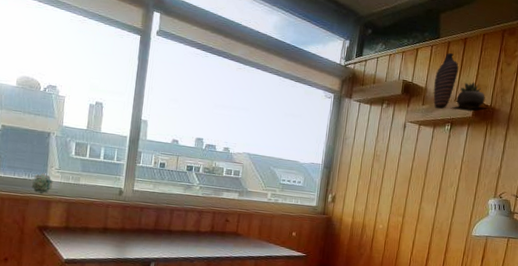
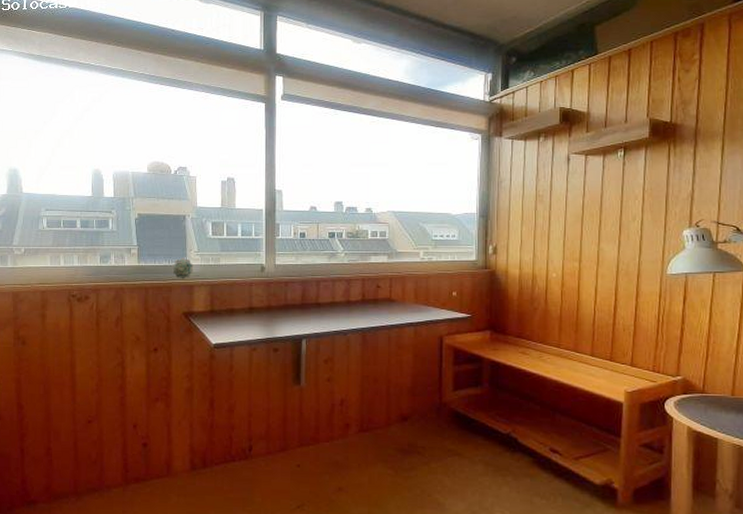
decorative vase: present [433,53,459,110] -> none [598,69,625,135]
succulent plant: present [450,81,489,112] -> none [621,97,670,132]

